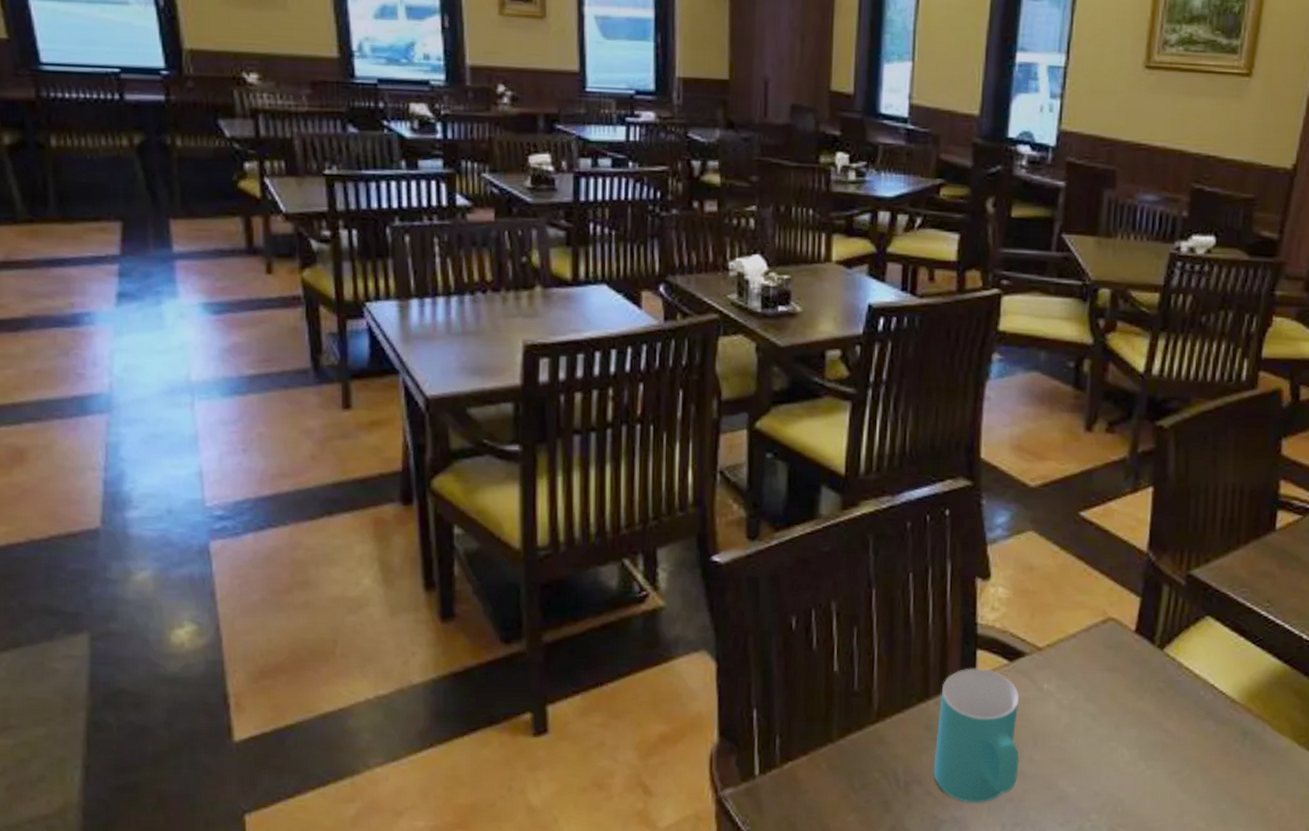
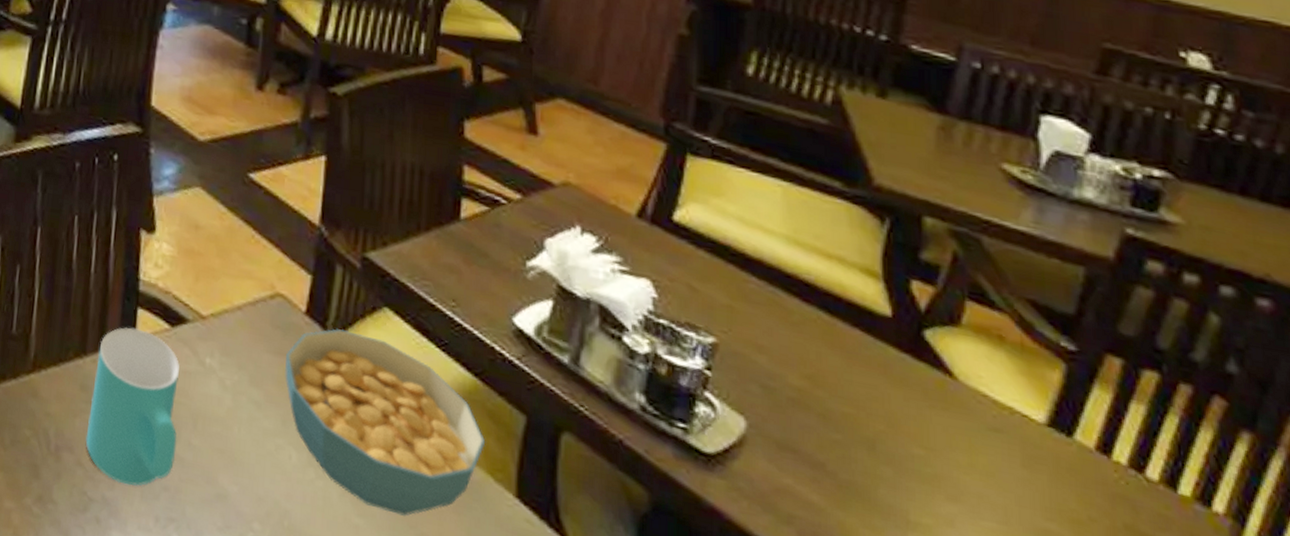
cereal bowl: none [1116,641,1292,786] -> present [284,329,486,516]

